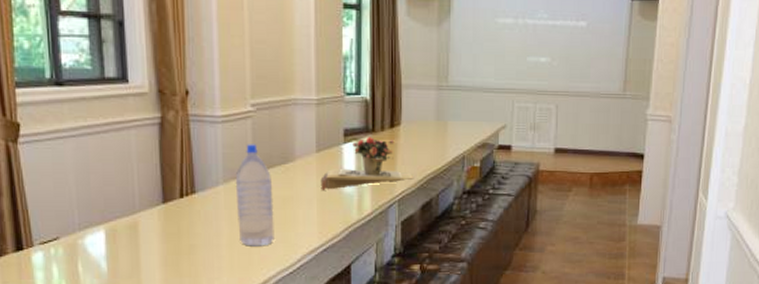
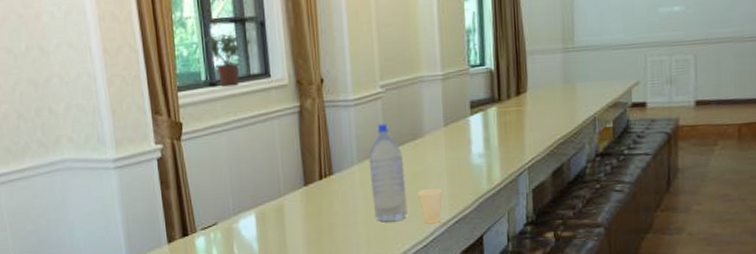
potted plant: none [51,26,93,89] -> present [204,32,240,88]
cup: none [285,214,311,250] -> present [417,188,442,224]
flower arrangement: present [320,137,414,190] -> none [449,106,544,163]

